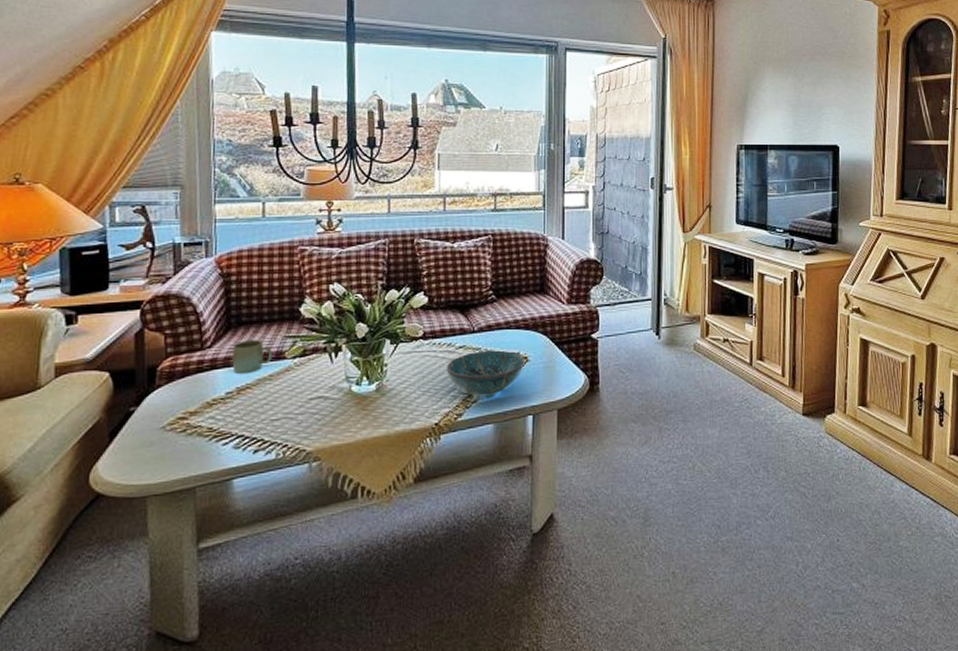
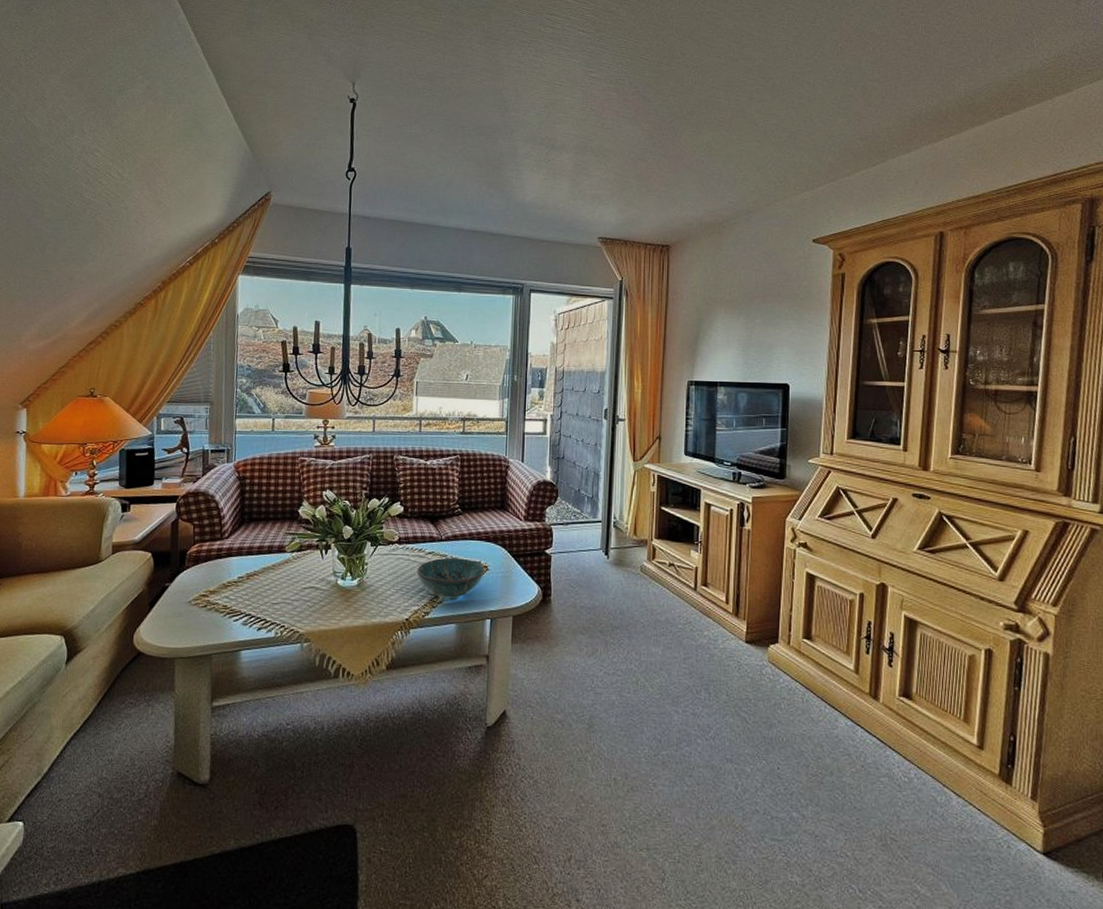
mug: present [232,339,272,375] -> none [244,534,275,563]

